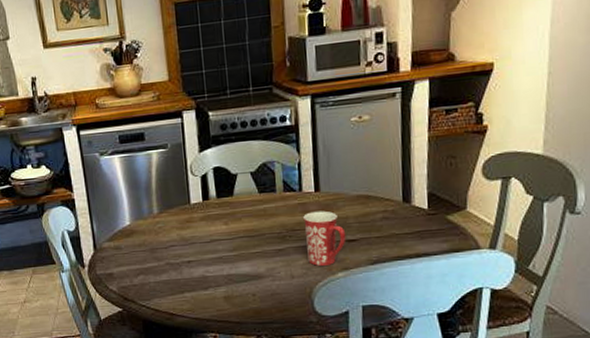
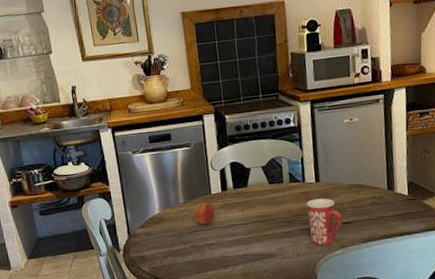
apple: none [169,213,195,240] -> present [193,202,215,225]

